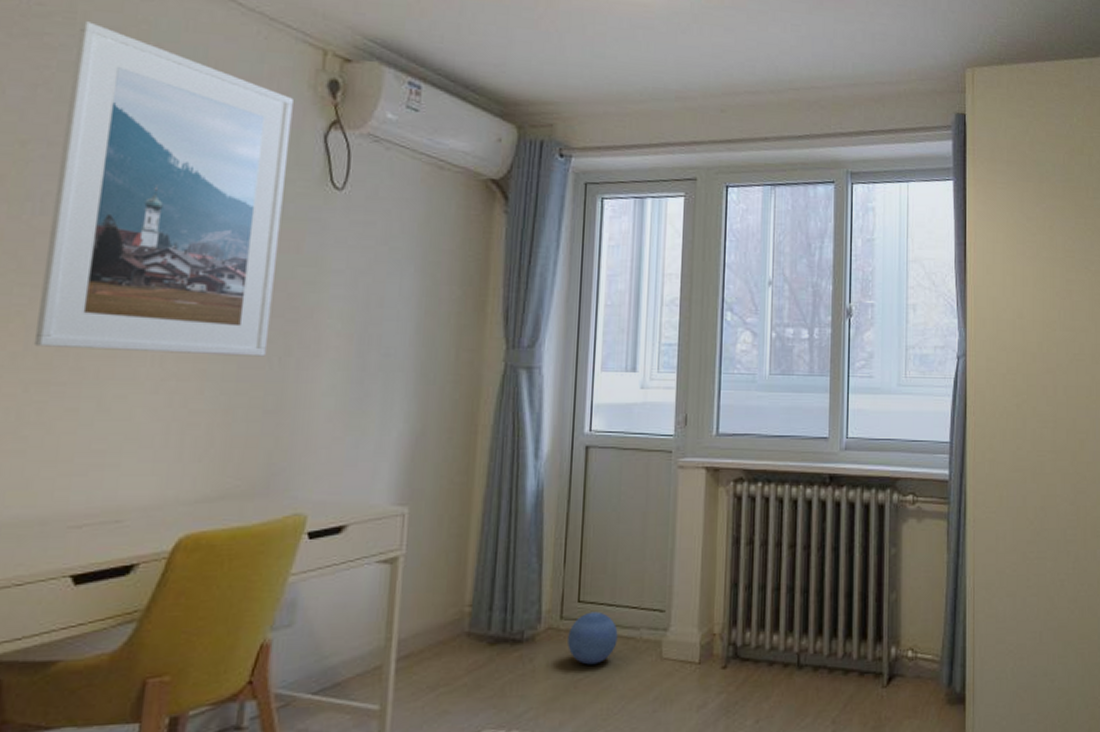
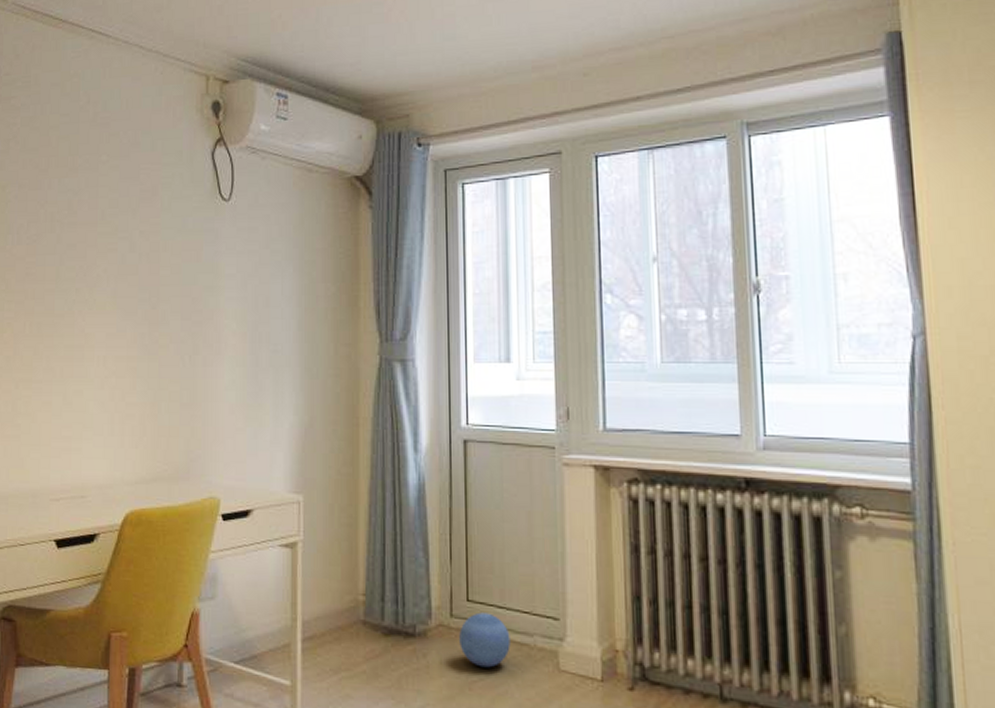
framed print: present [33,21,294,357] -> none [19,82,186,355]

